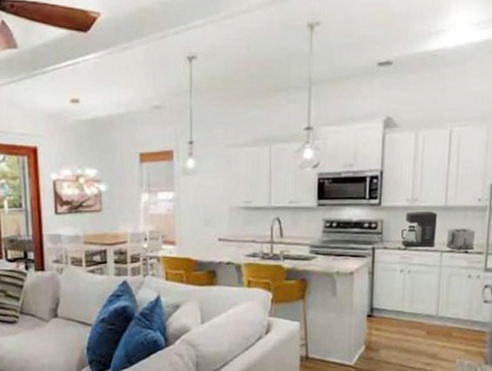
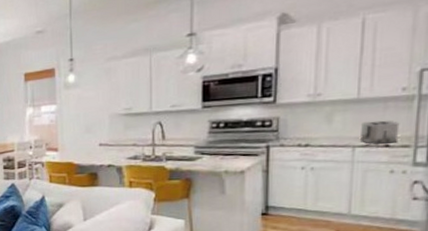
coffee maker: present [401,211,437,248] -> none [301,105,347,145]

